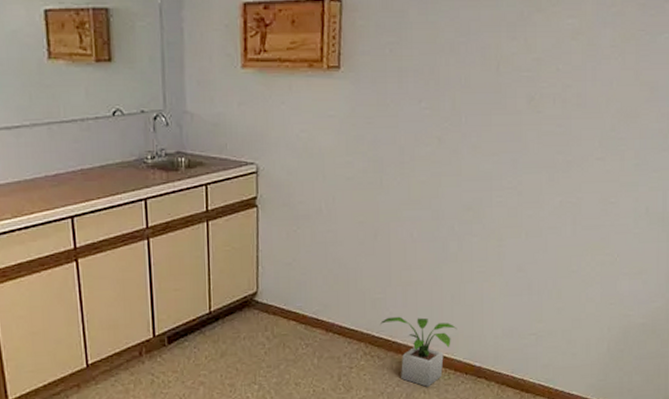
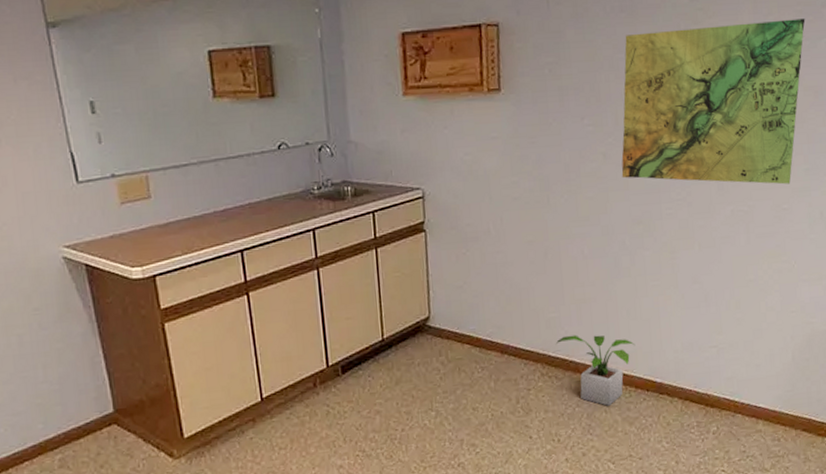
map: none [455,12,648,178] -> present [621,18,805,185]

